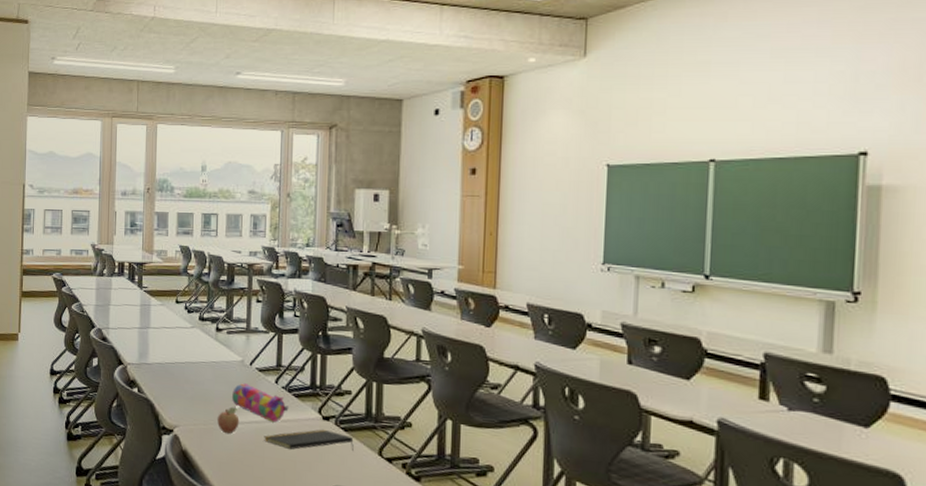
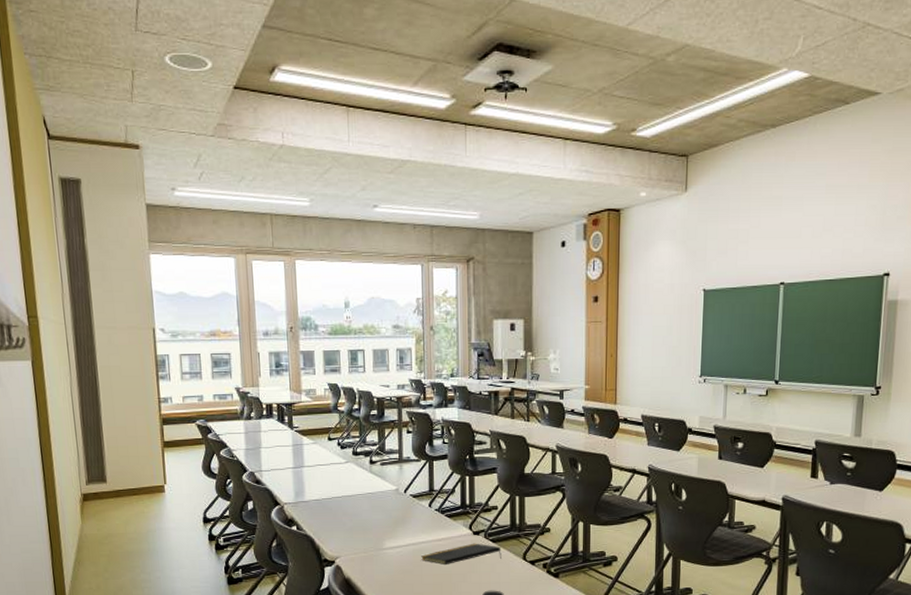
fruit: present [217,406,240,434] -> none [377,533,398,559]
pencil case: present [231,383,289,423] -> none [388,510,442,543]

